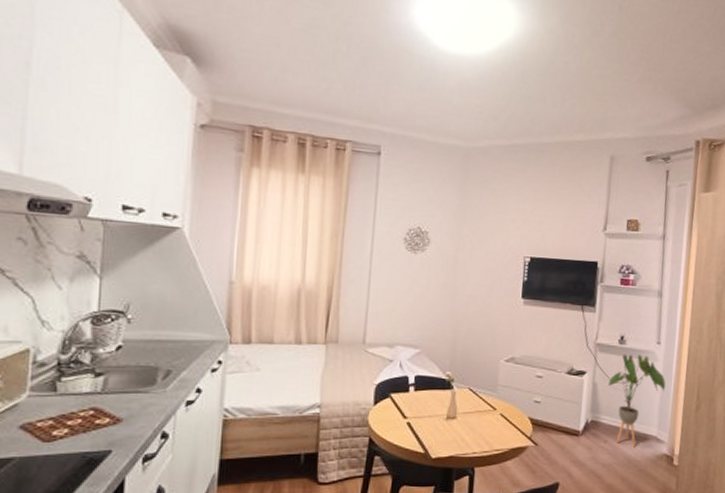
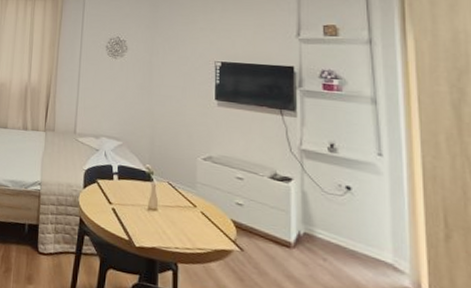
house plant: present [607,354,666,447] -> none [320,163,397,273]

